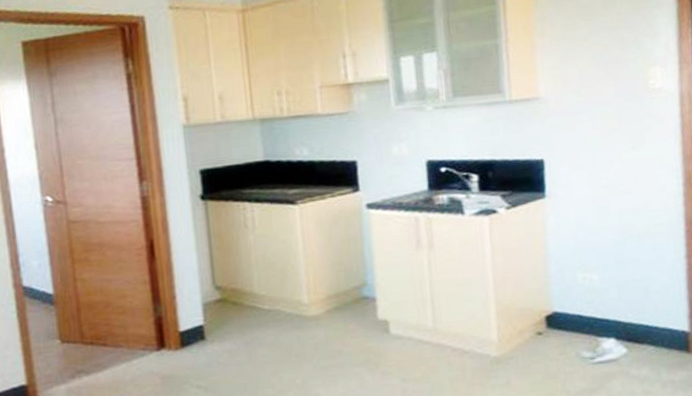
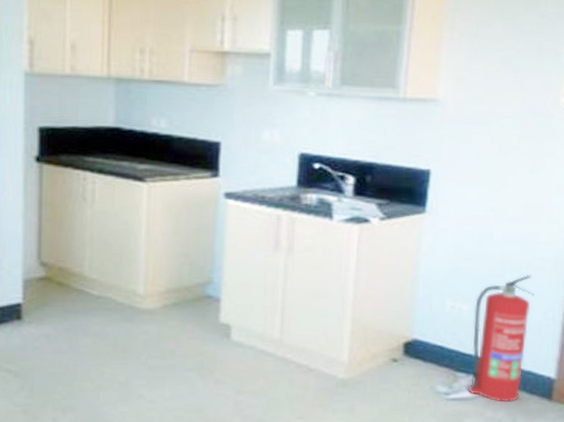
fire extinguisher: none [603,240,659,360] -> present [468,275,534,403]

